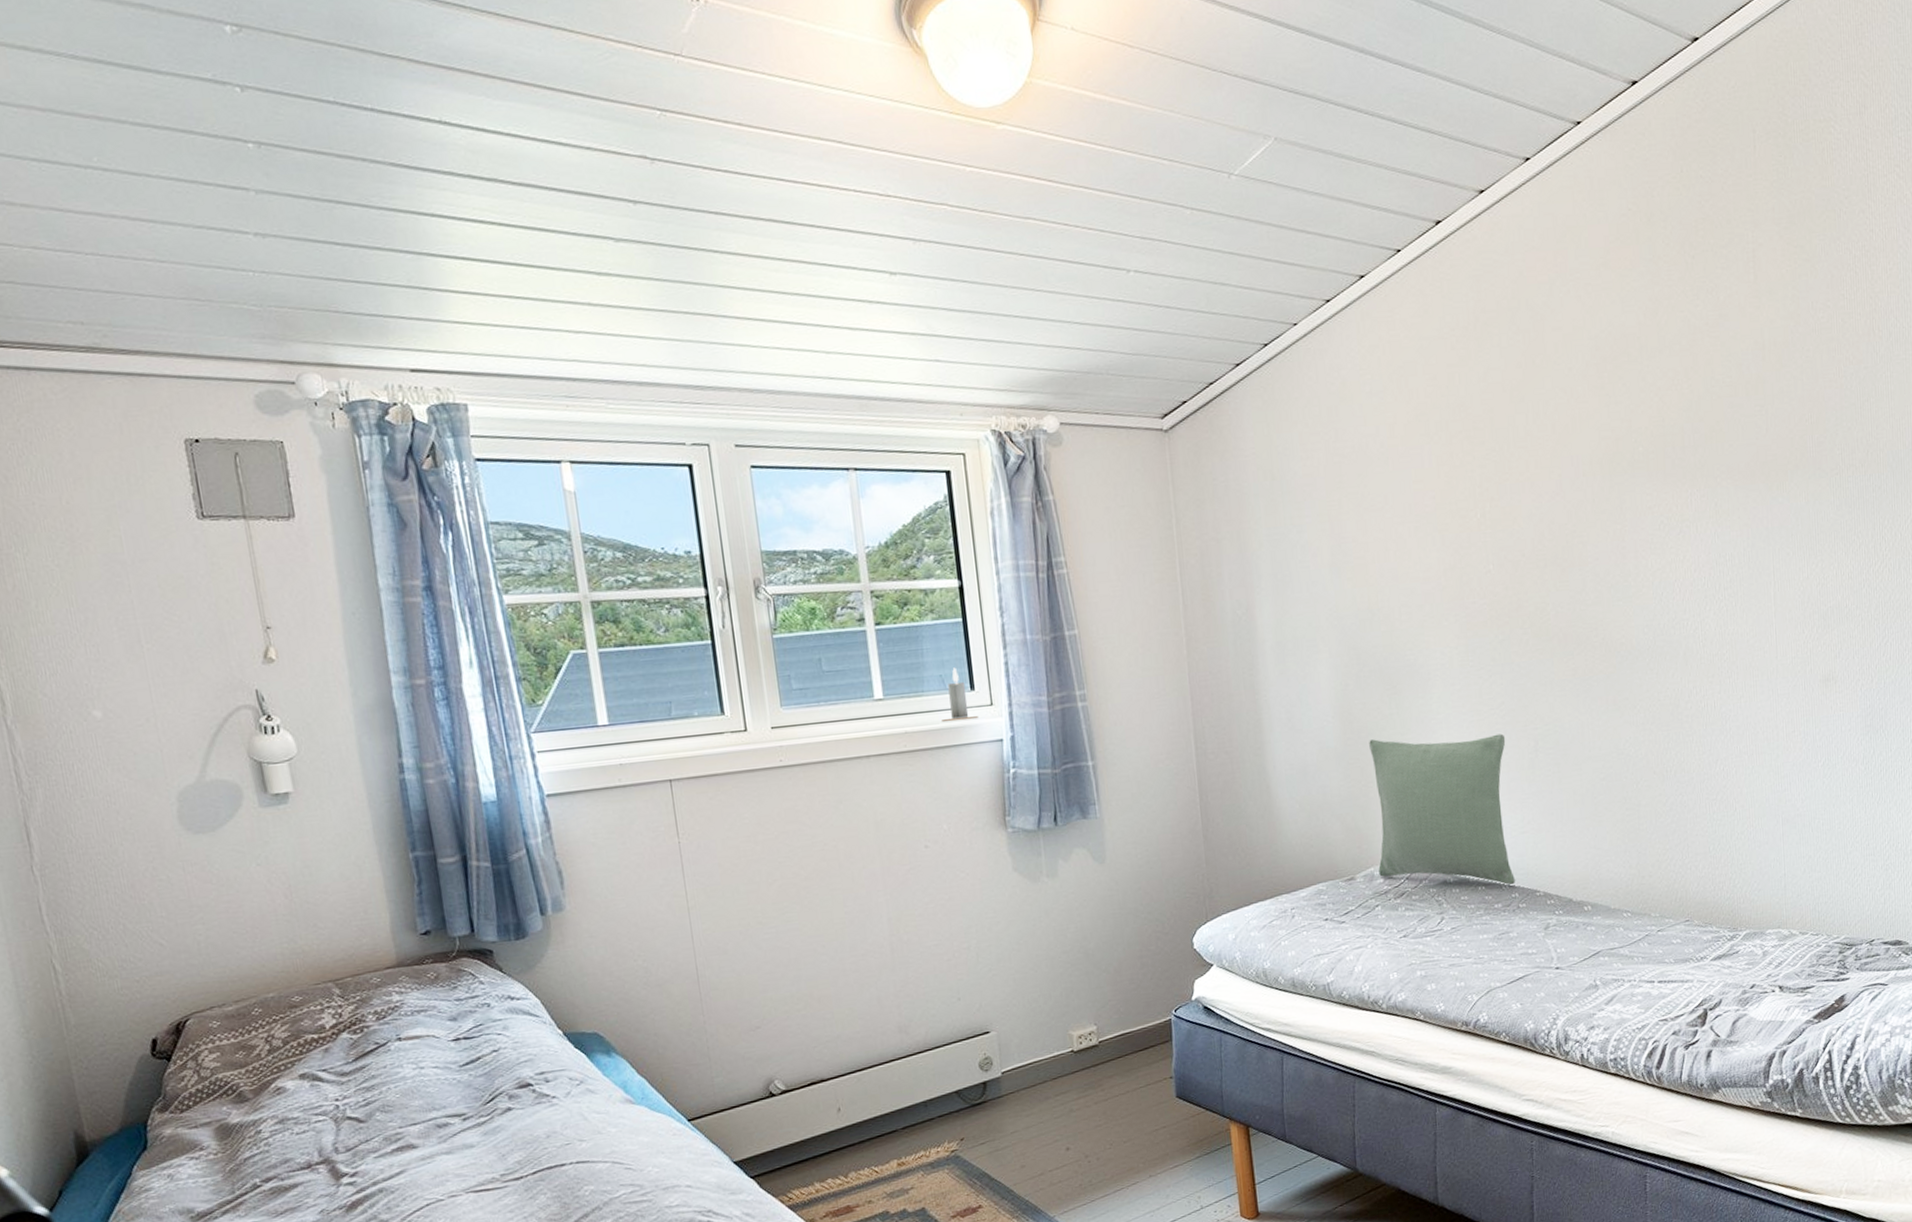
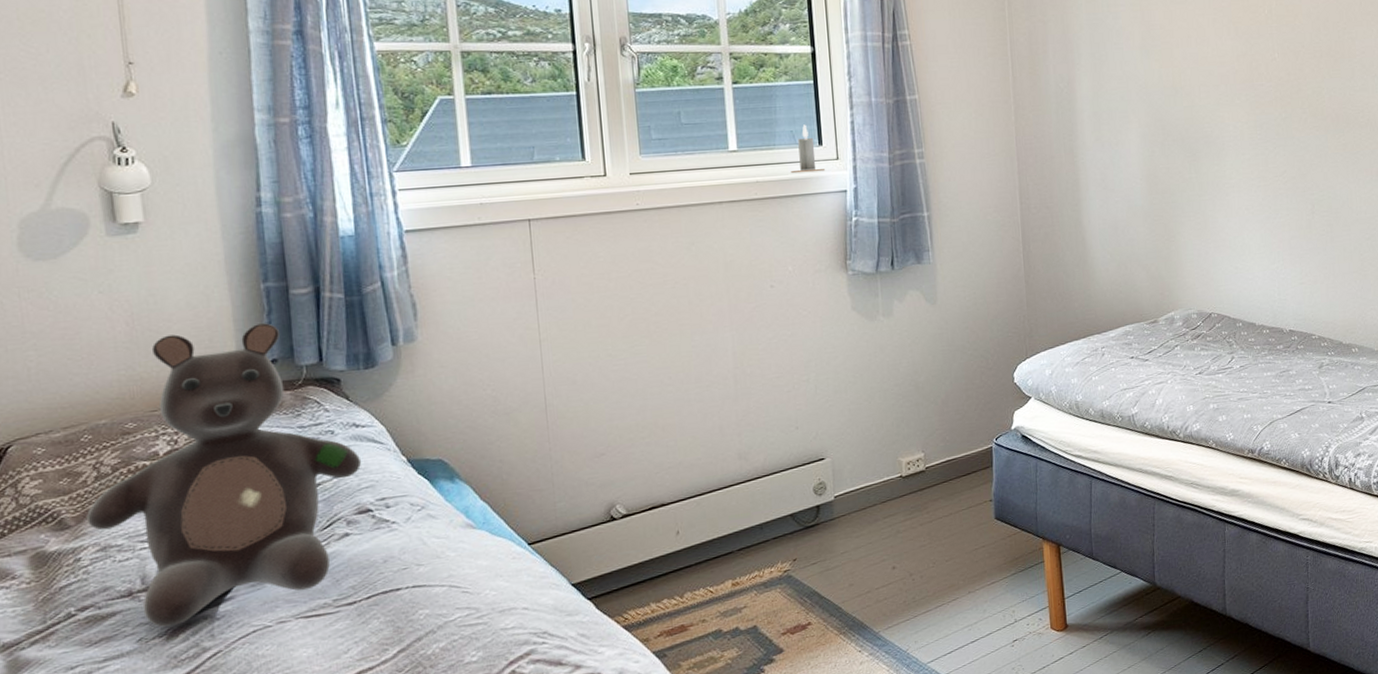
stuffed animal: none [263,894,519,1199] -> present [87,323,362,627]
pillow: present [1369,733,1515,885] -> none [1171,197,1294,329]

